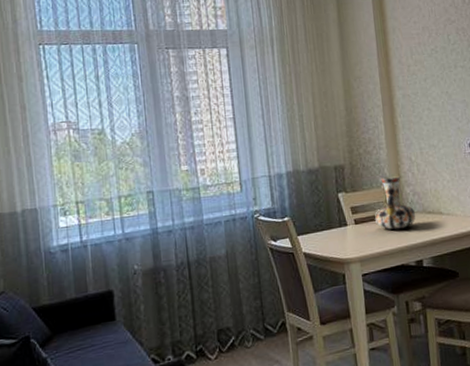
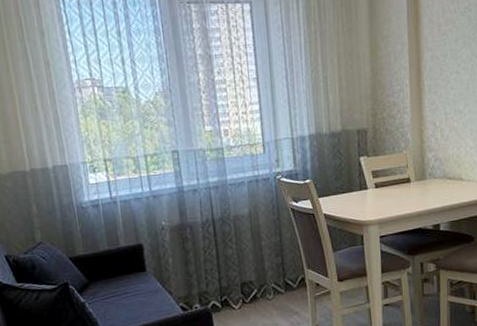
vase: present [374,175,415,230] -> none [394,140,435,195]

